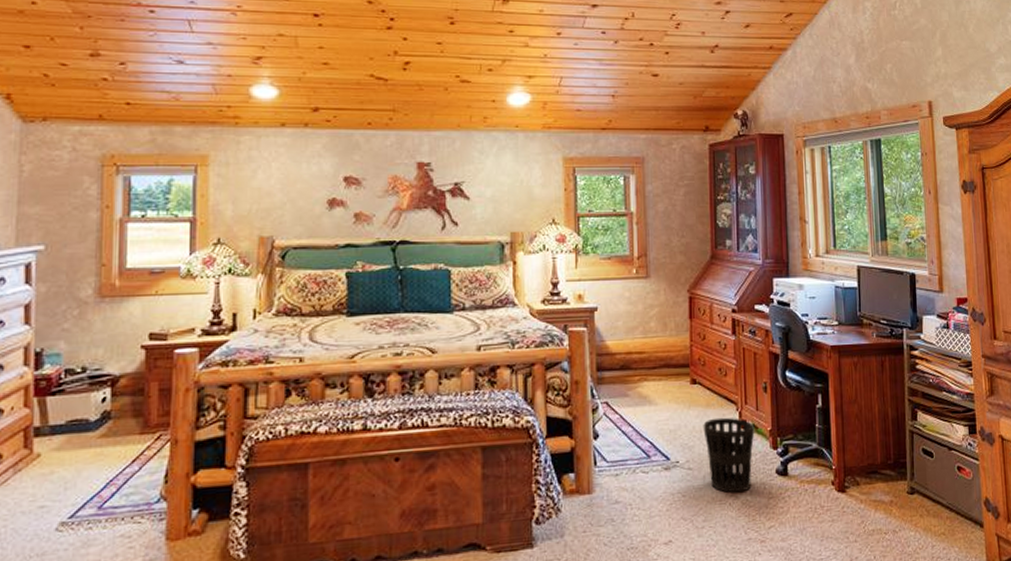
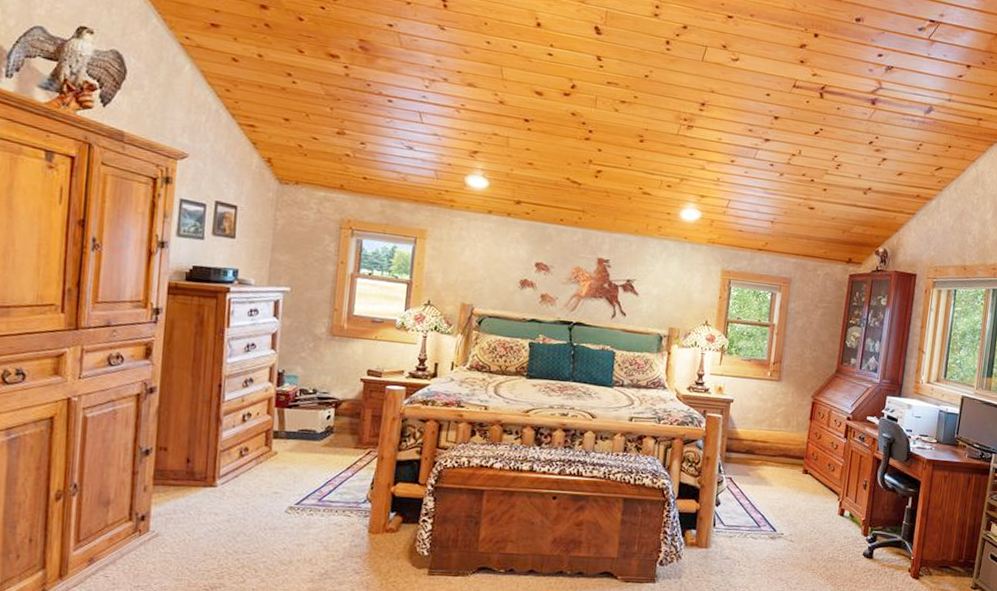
wastebasket: present [703,417,755,493] -> none [806,503,851,566]

